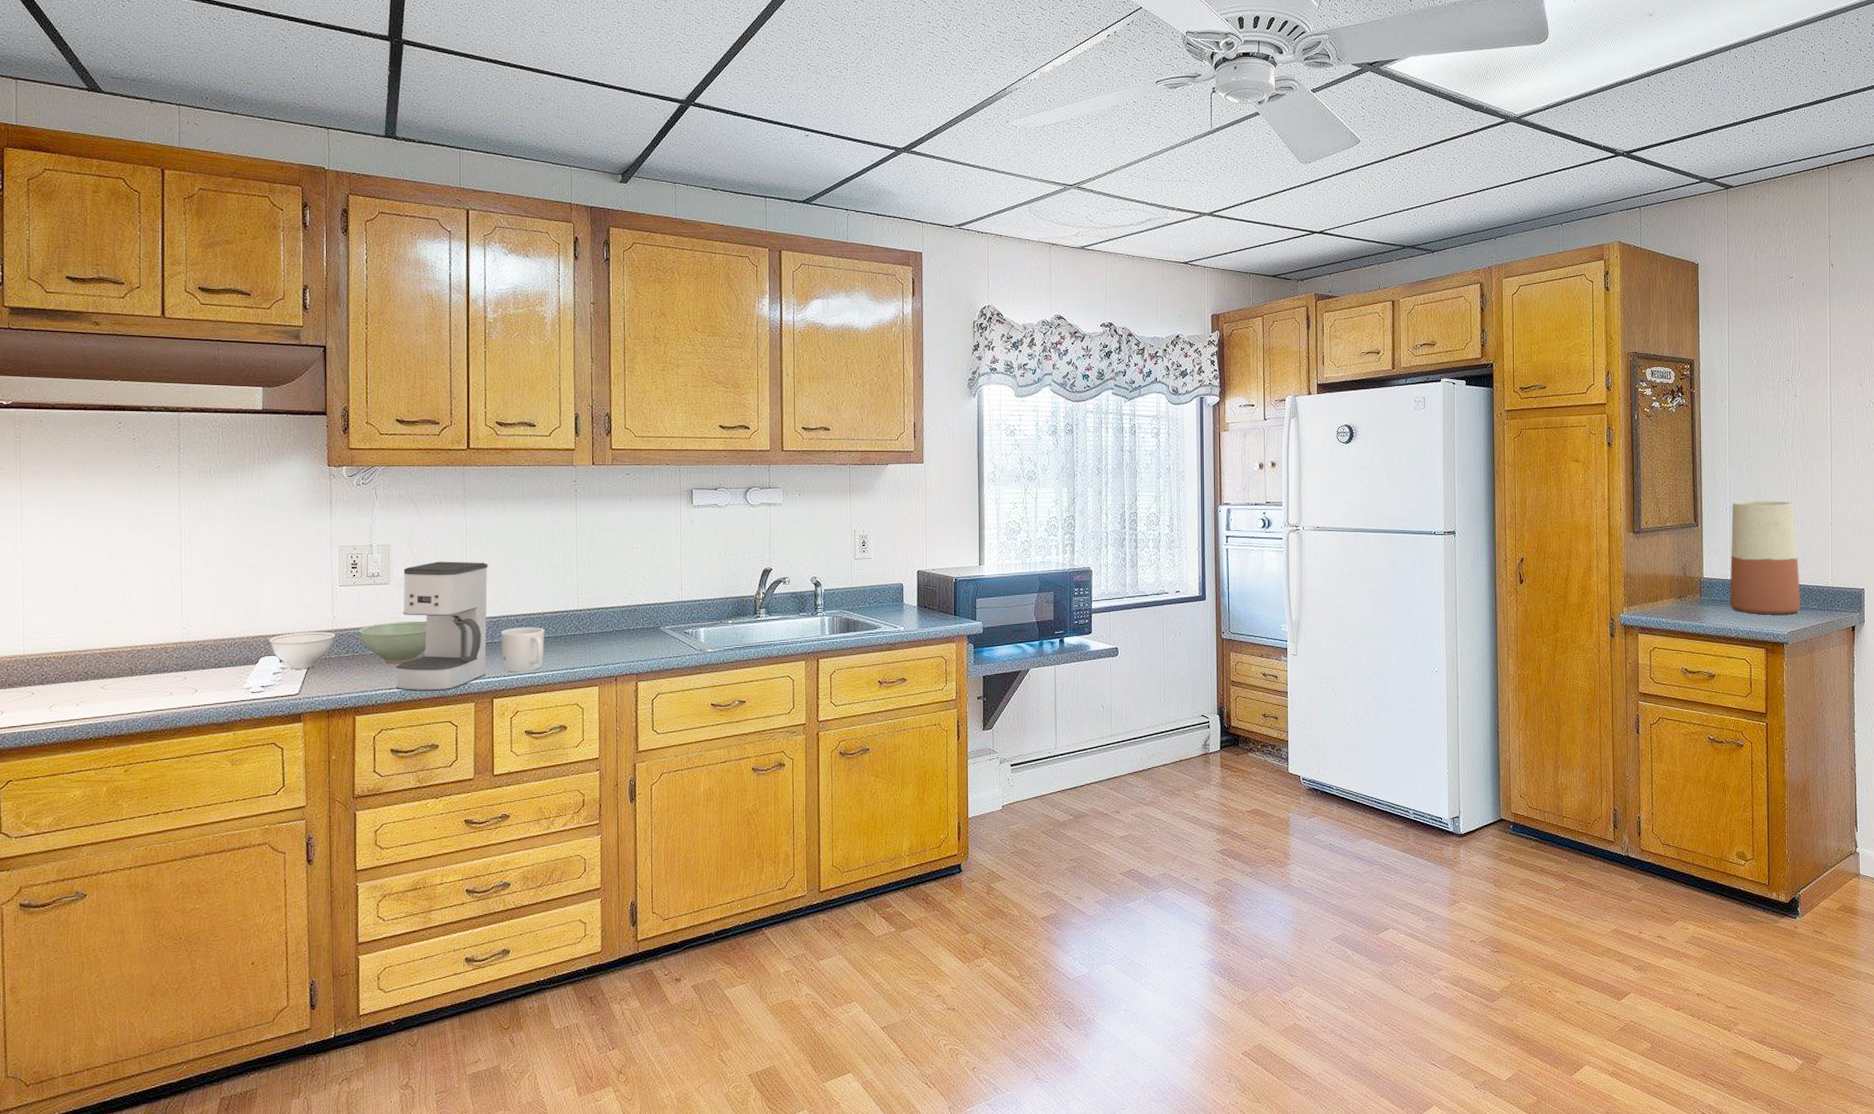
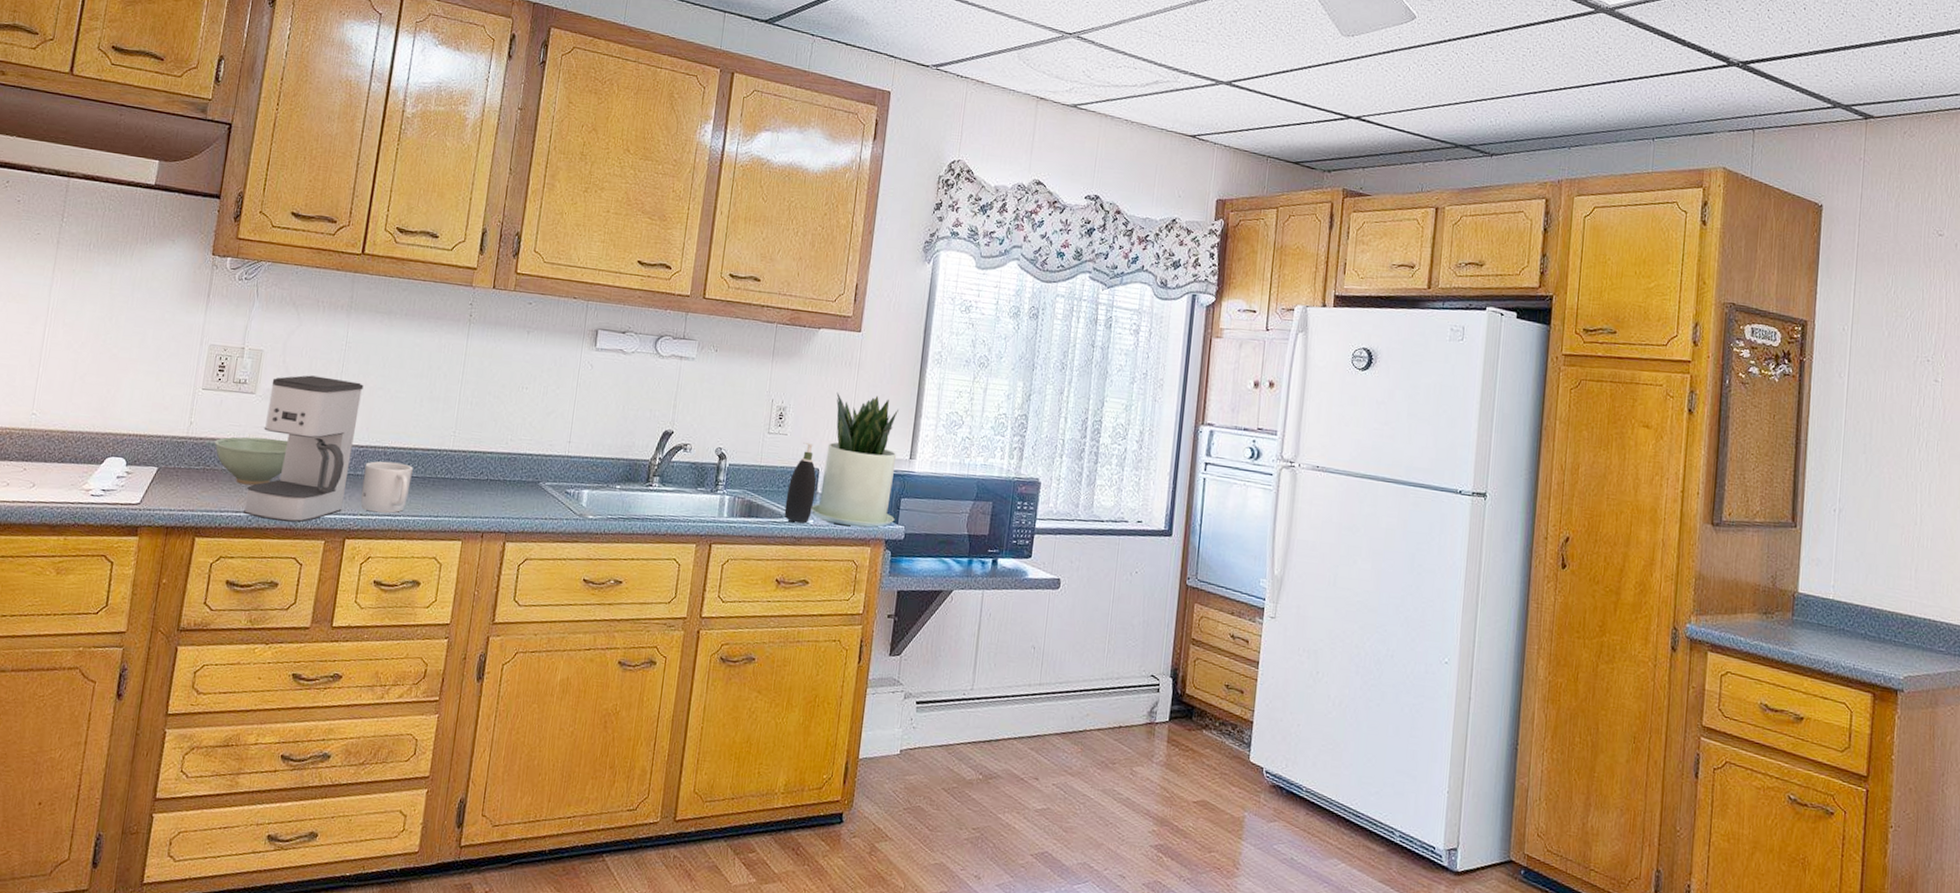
bowl: present [269,631,336,669] -> none [118,434,190,477]
soap dispenser: none [877,562,902,632] -> present [784,441,817,525]
planter: none [900,516,973,628] -> present [811,391,899,529]
vase: present [1729,501,1800,615] -> none [1829,502,1926,655]

